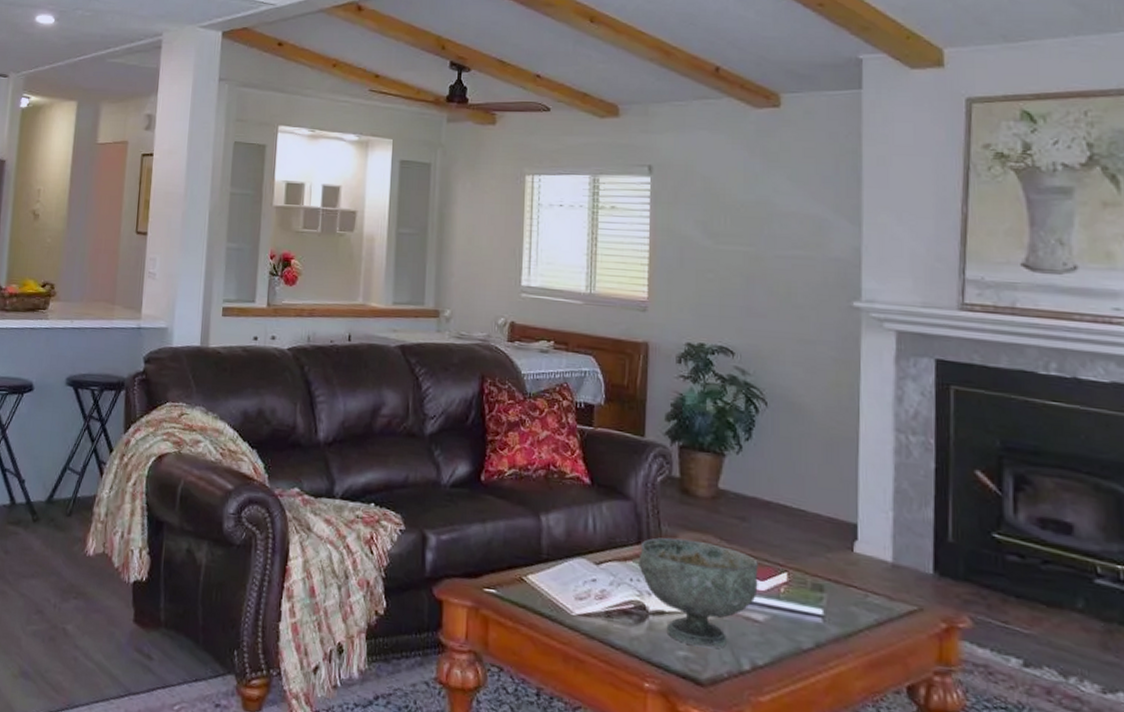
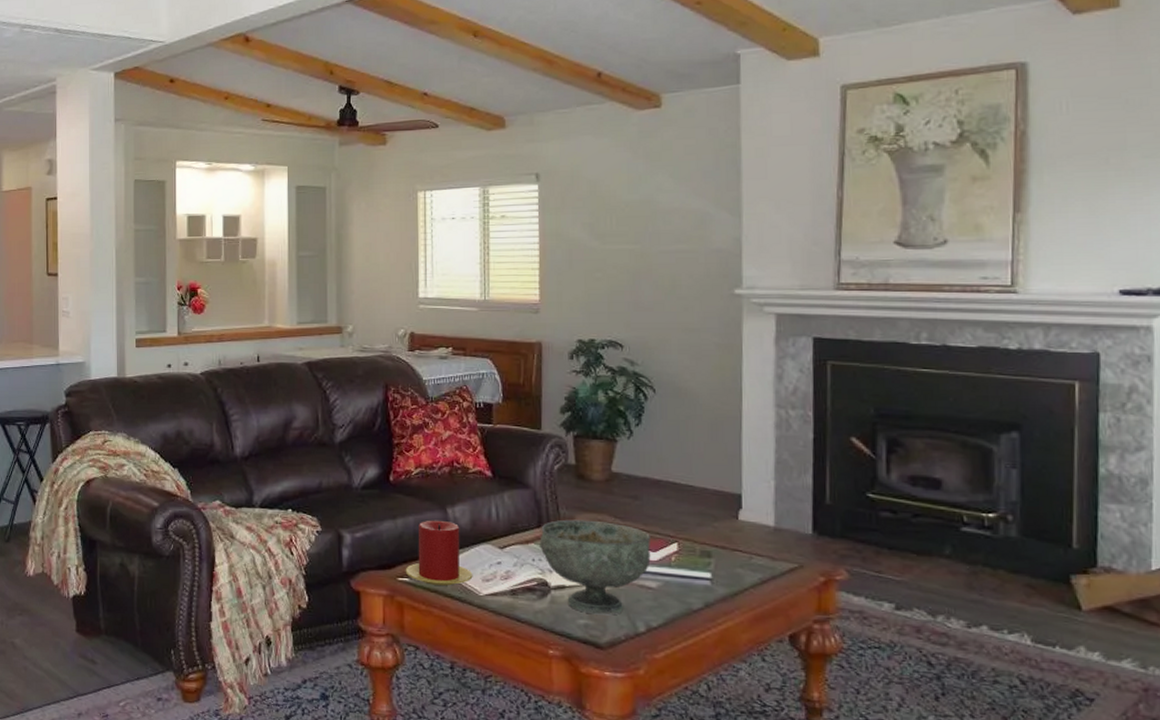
candle: none [492,527,565,602] -> present [405,520,473,586]

